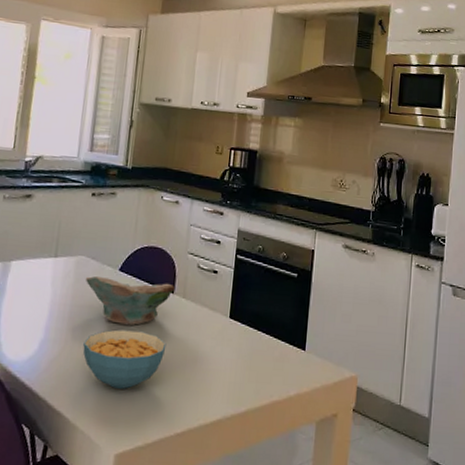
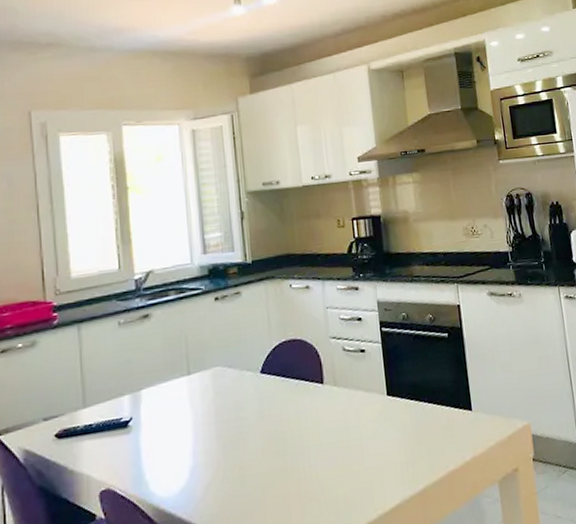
cereal bowl: present [83,329,167,389] -> none [238,431,327,500]
bowl: present [85,276,174,325] -> none [225,374,323,430]

